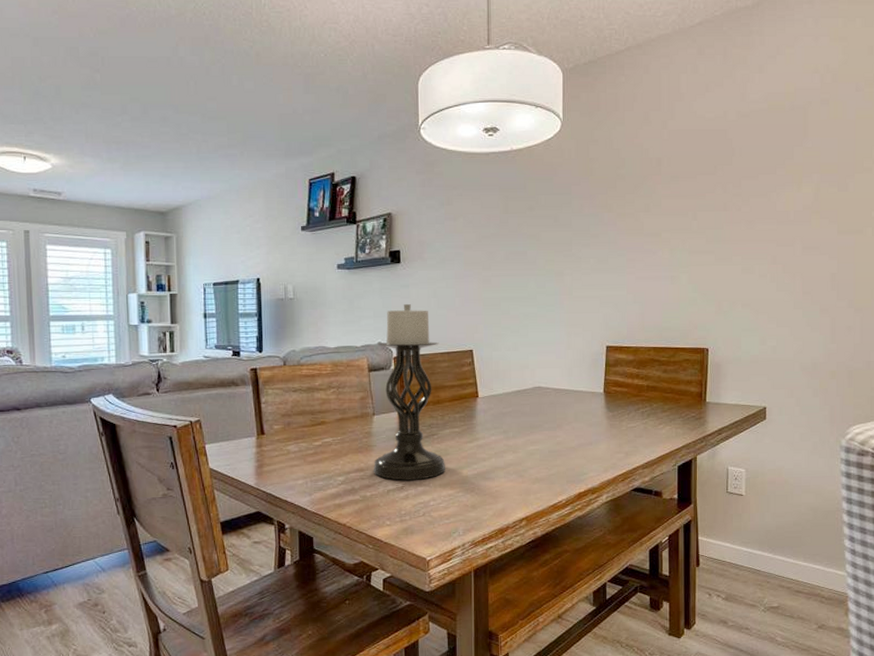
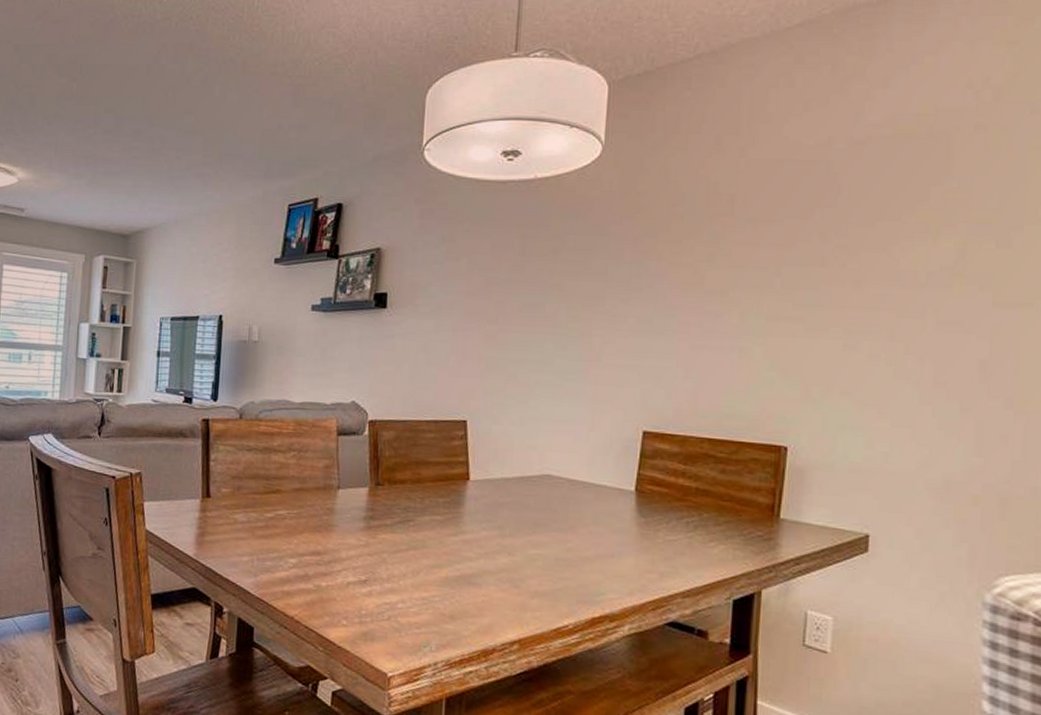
candle holder: present [374,303,445,481] -> none [333,357,426,575]

